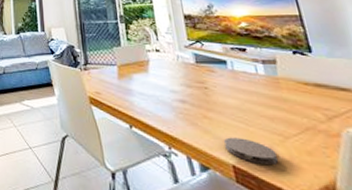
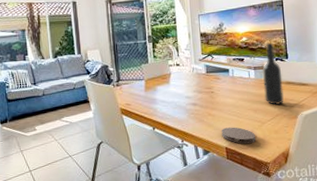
bottle: none [275,30,315,116] -> present [263,42,284,106]

